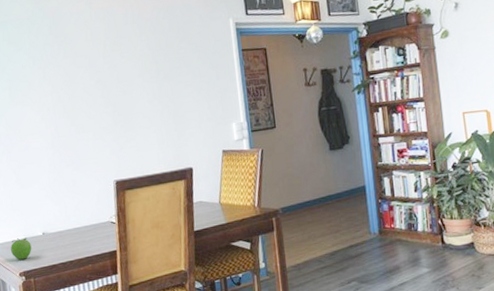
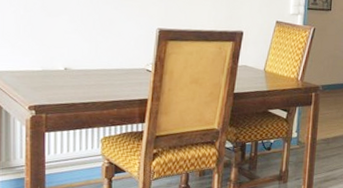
fruit: present [11,237,32,260] -> none [22,69,49,93]

